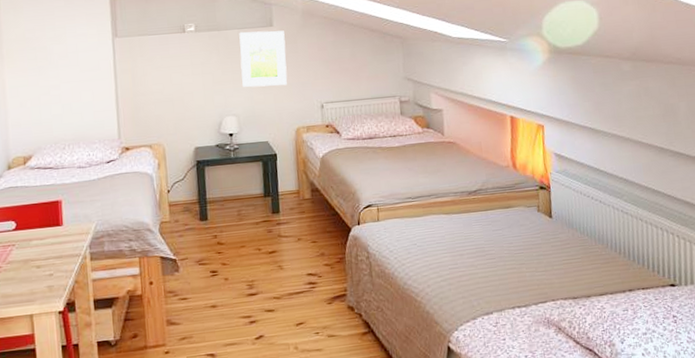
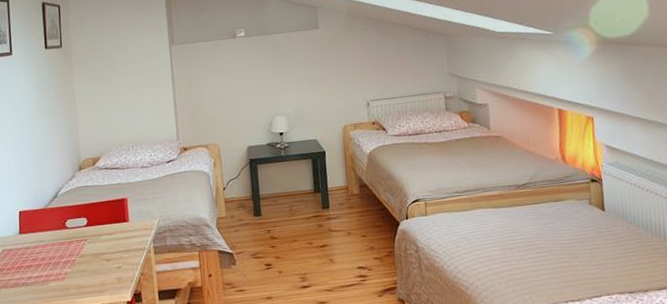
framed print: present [239,30,288,87] -> none [286,32,334,88]

